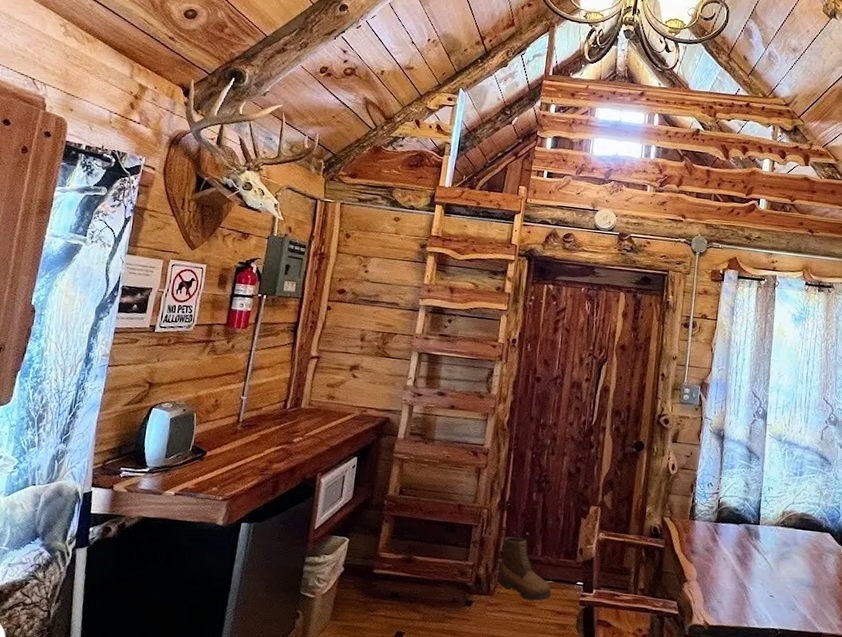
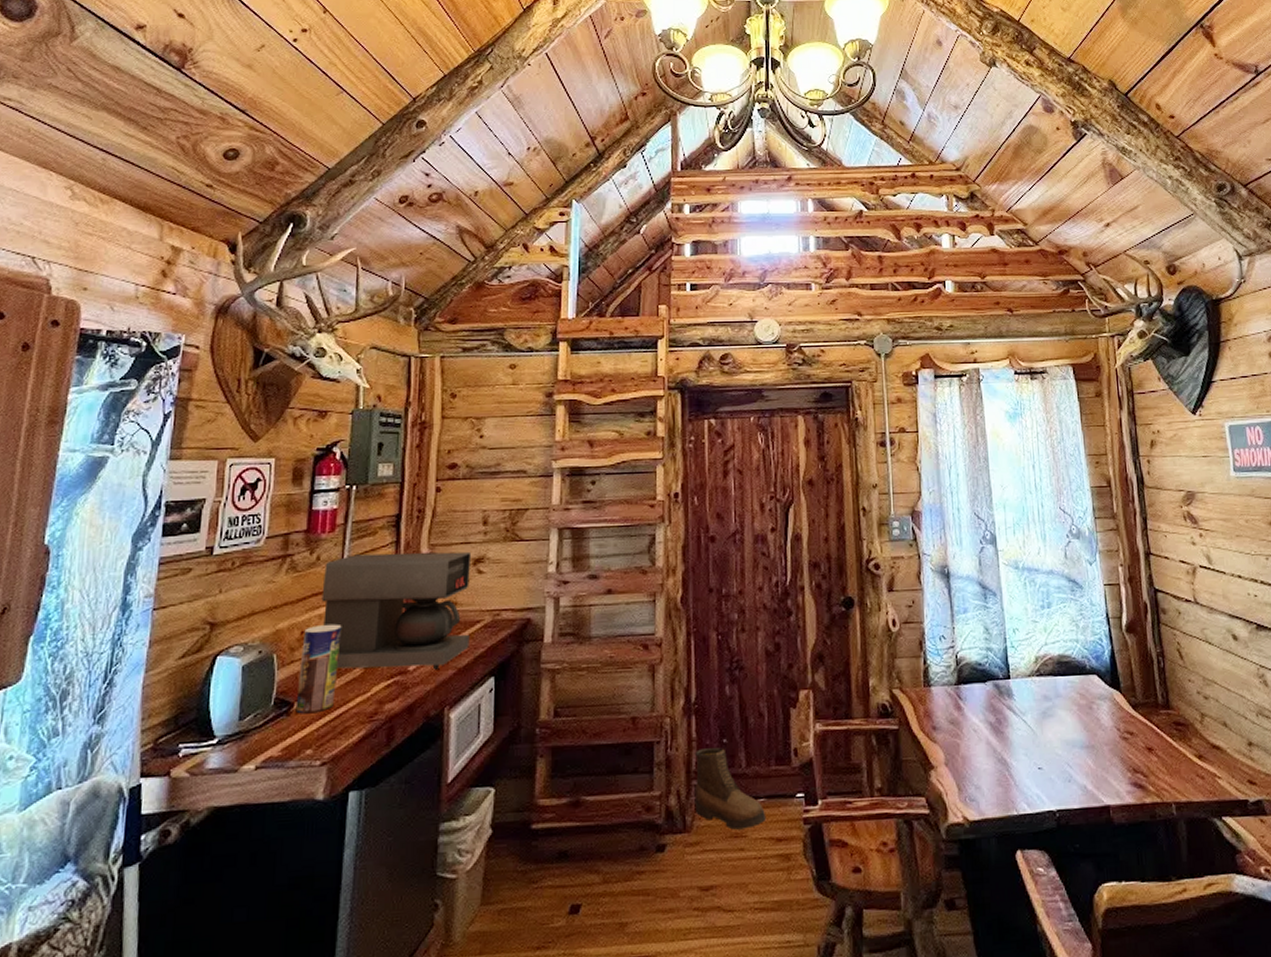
food container: none [207,397,247,462] -> present [295,623,342,714]
coffee maker: none [233,348,350,445] -> present [321,551,472,670]

